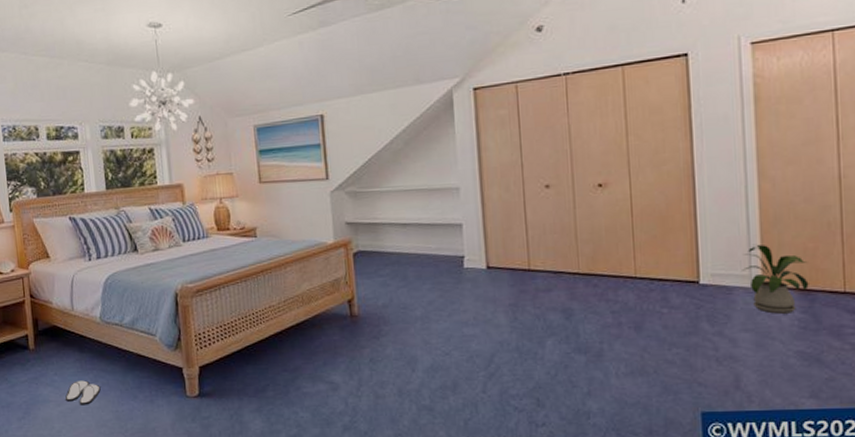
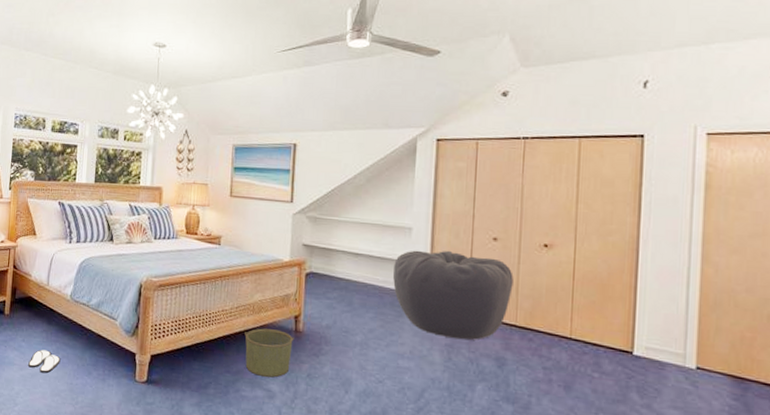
basket: none [297,318,351,369] -> present [245,328,295,378]
bean bag chair: none [445,205,572,297] -> present [393,250,514,340]
house plant: present [742,244,809,314] -> none [677,324,744,398]

